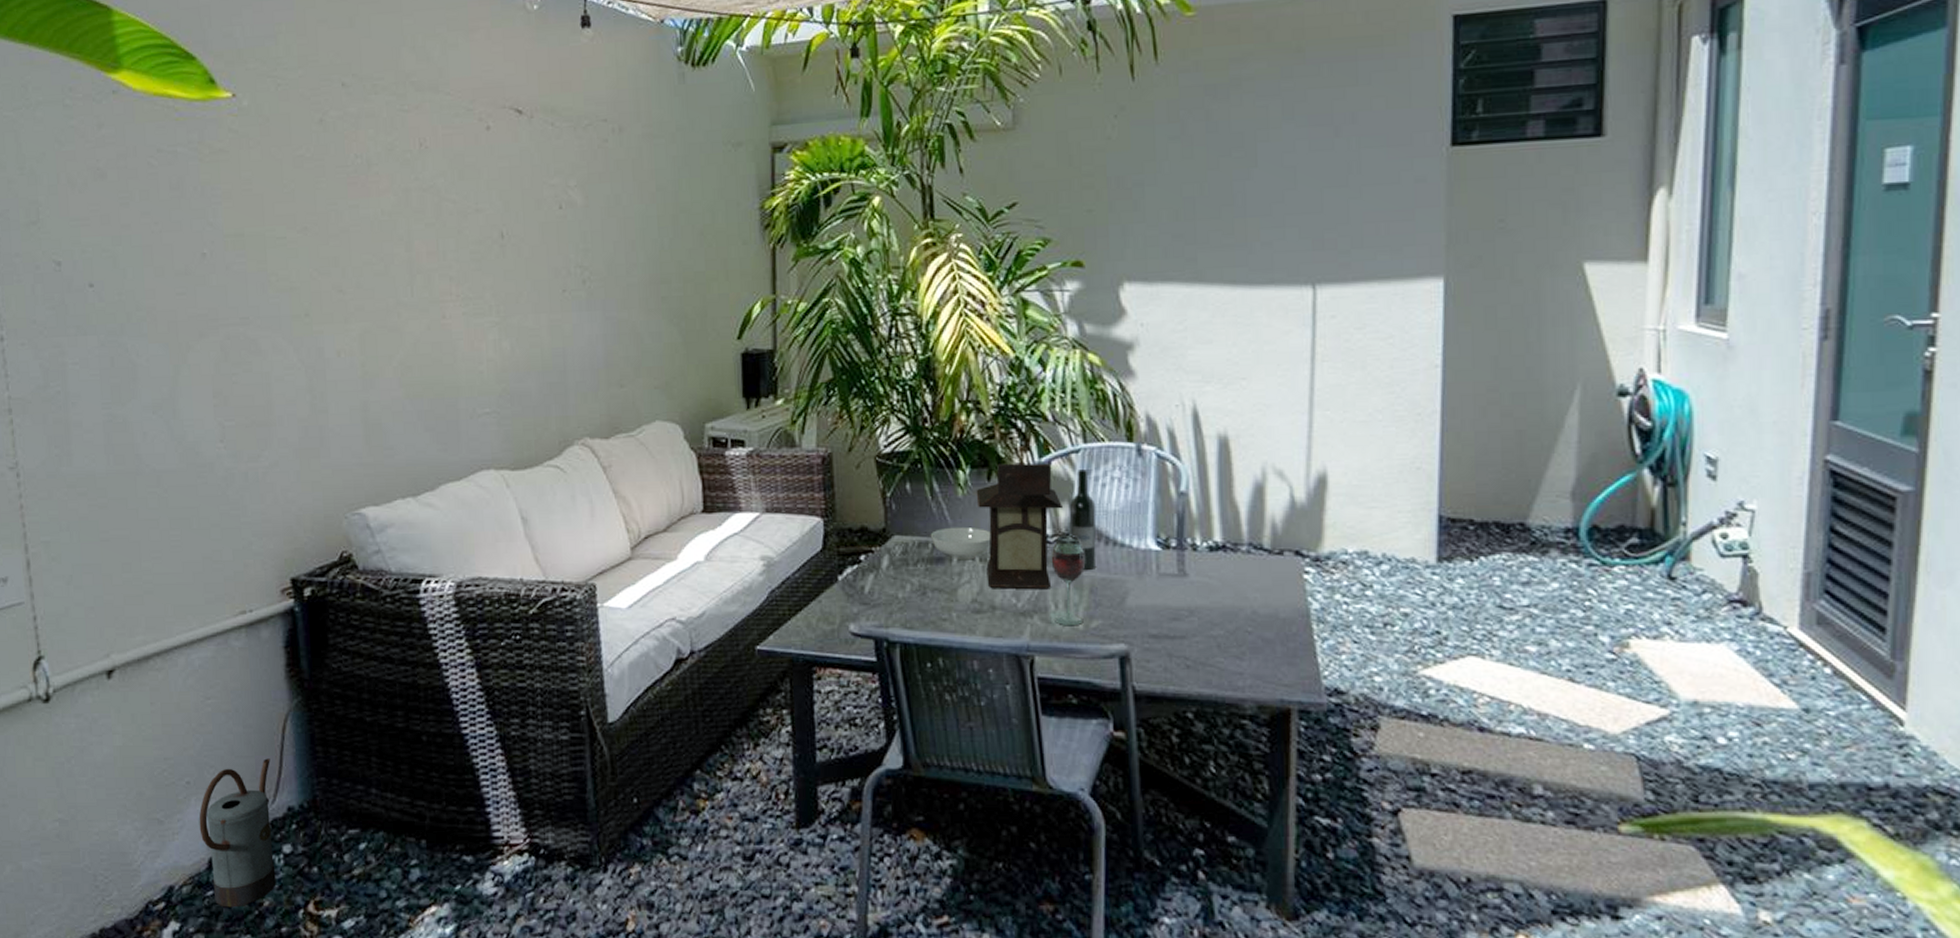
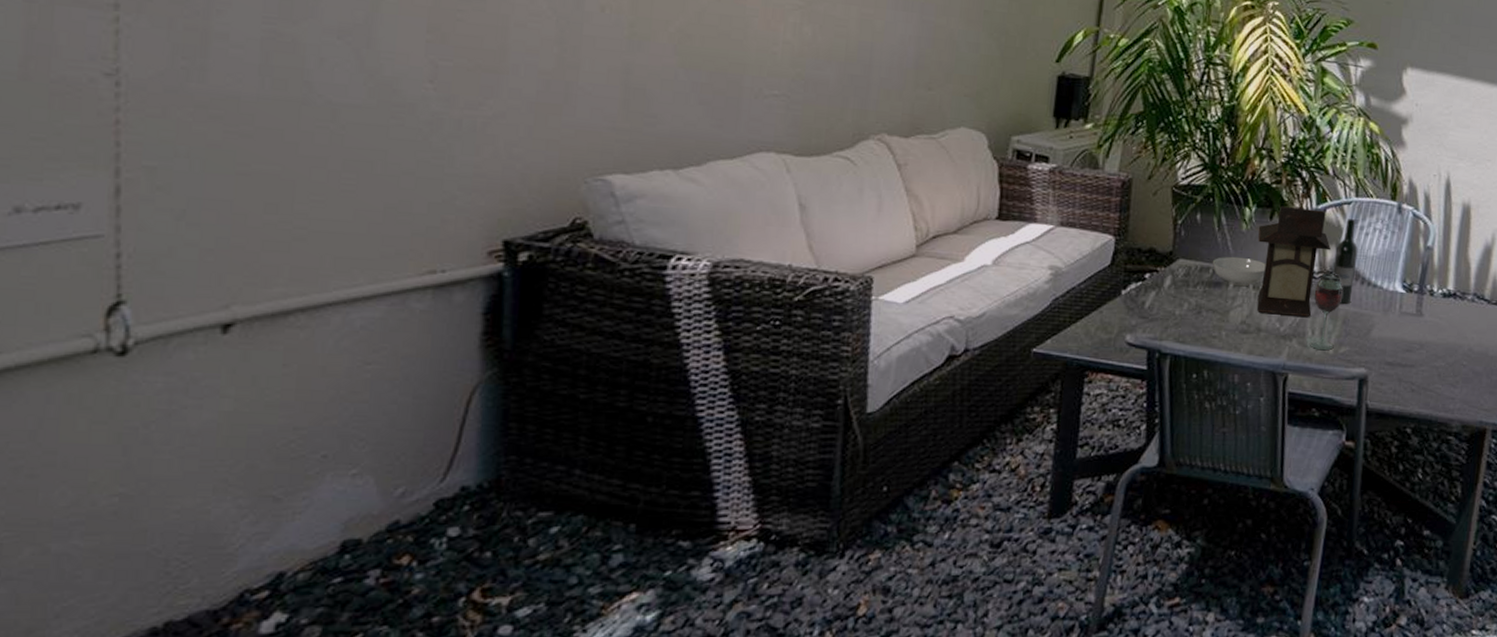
watering can: present [199,758,276,908] -> none [333,433,445,596]

